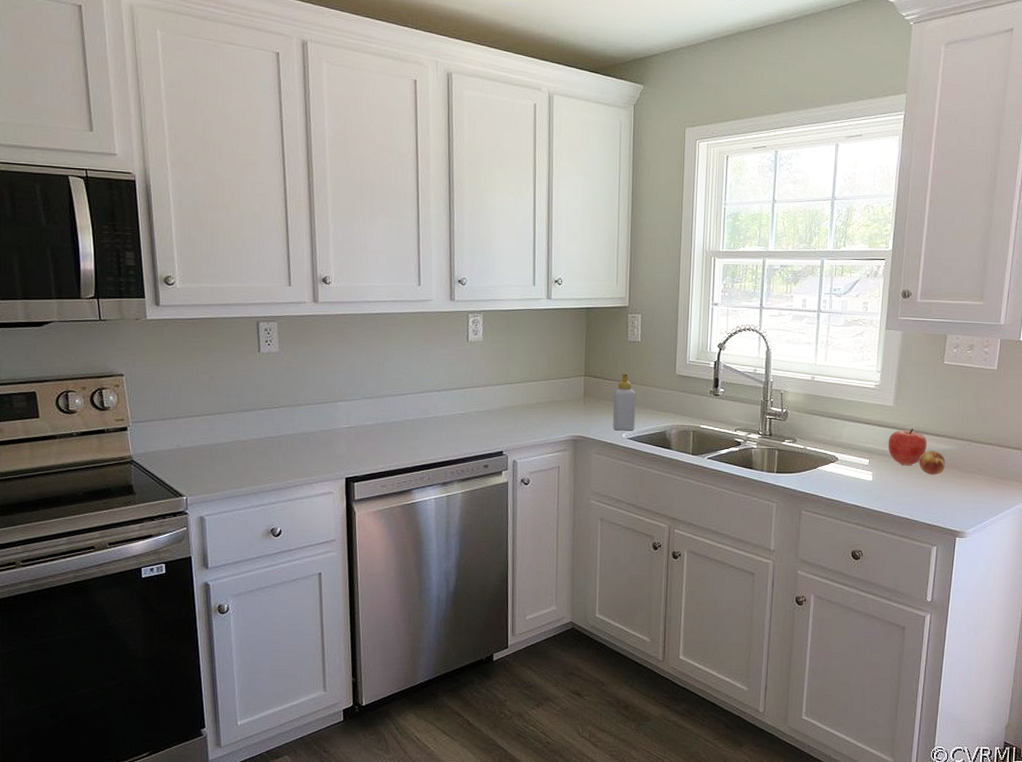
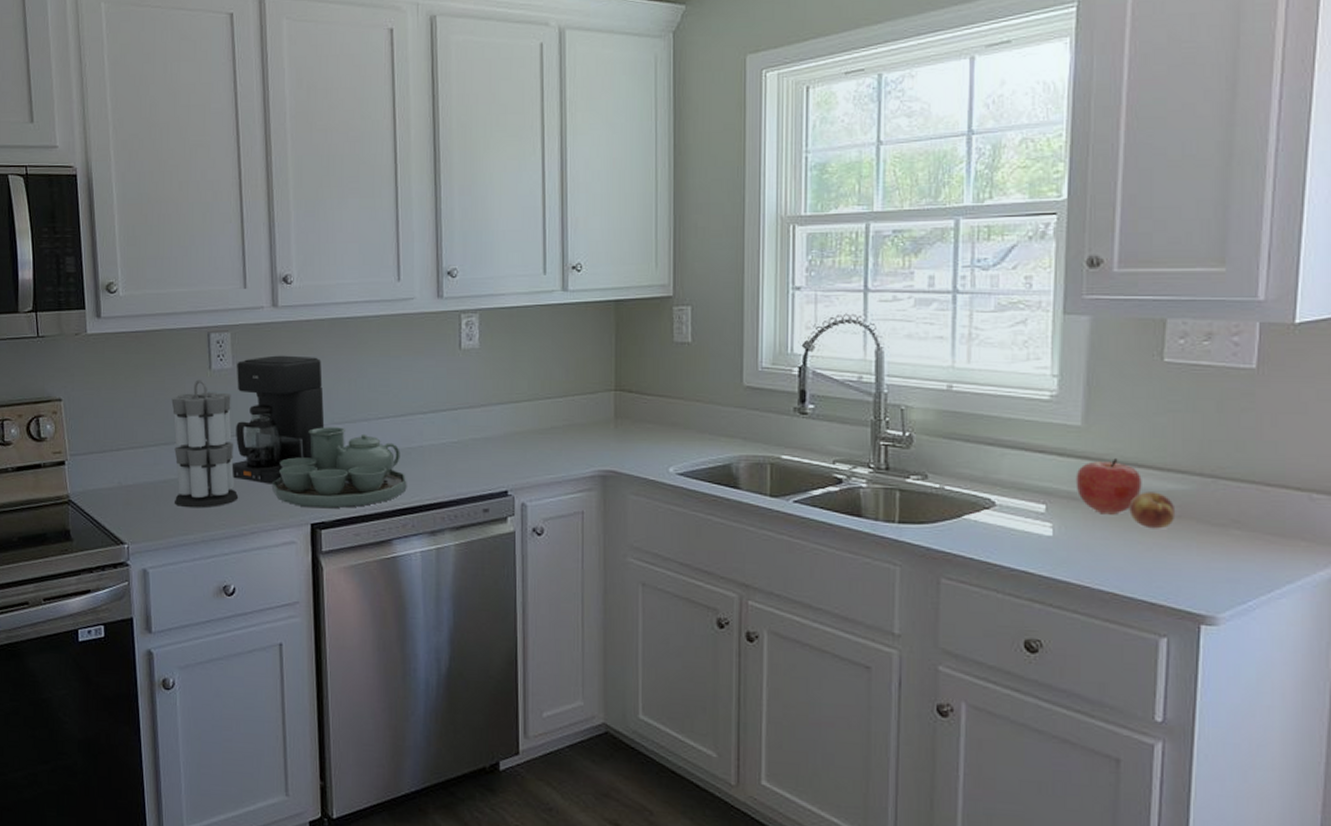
spice rack: none [225,360,285,466] -> present [171,379,239,509]
coffee maker: none [278,342,357,447] -> present [231,355,325,484]
tea set: none [312,401,424,466] -> present [271,427,407,509]
soap bottle: present [612,372,636,431] -> none [654,384,687,464]

